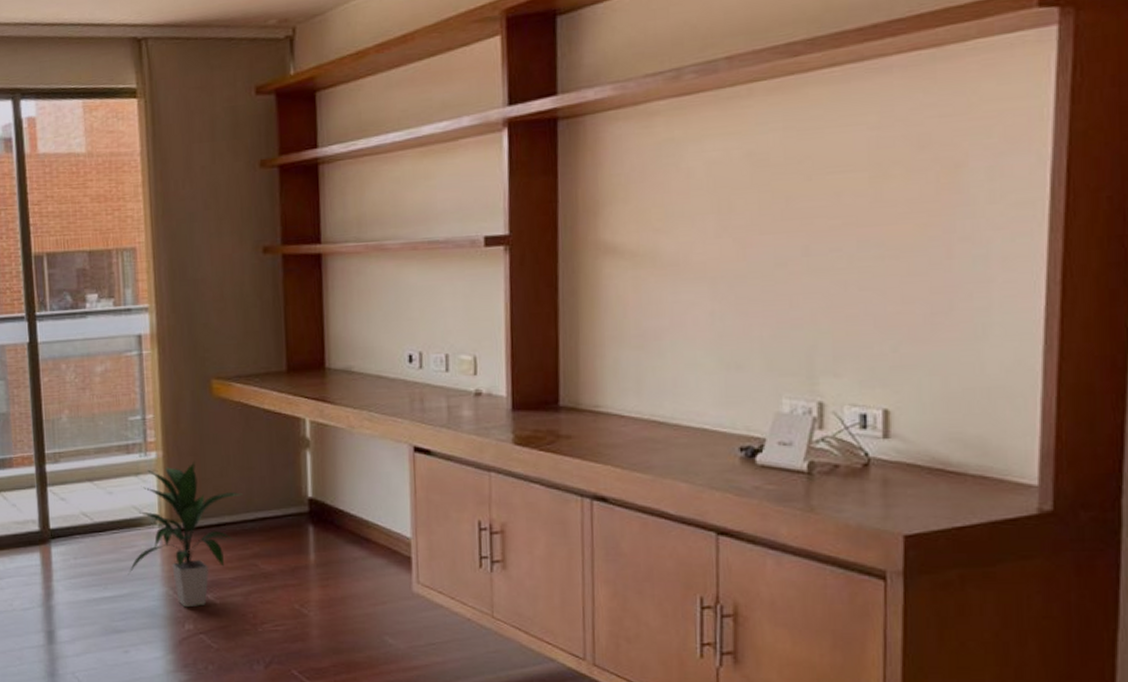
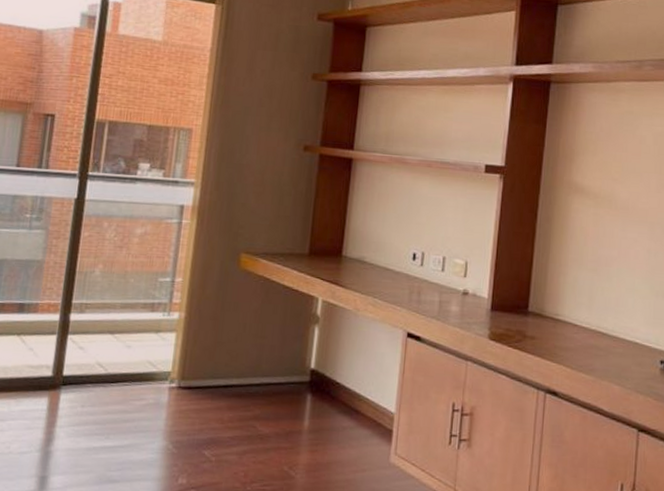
indoor plant: present [128,460,243,608] -> none [131,324,253,463]

